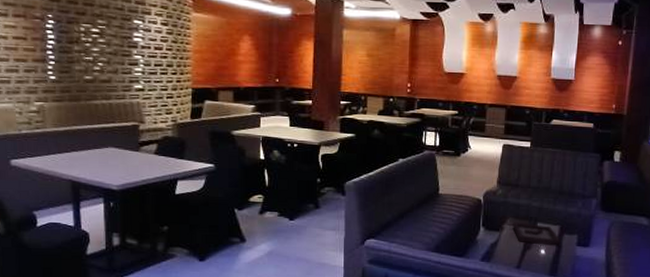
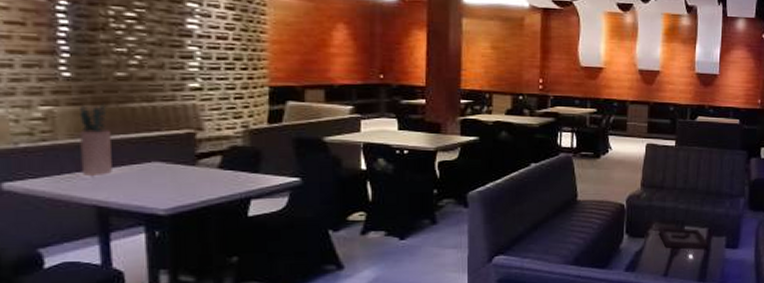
vase: none [60,99,82,158] -> present [78,101,112,177]

